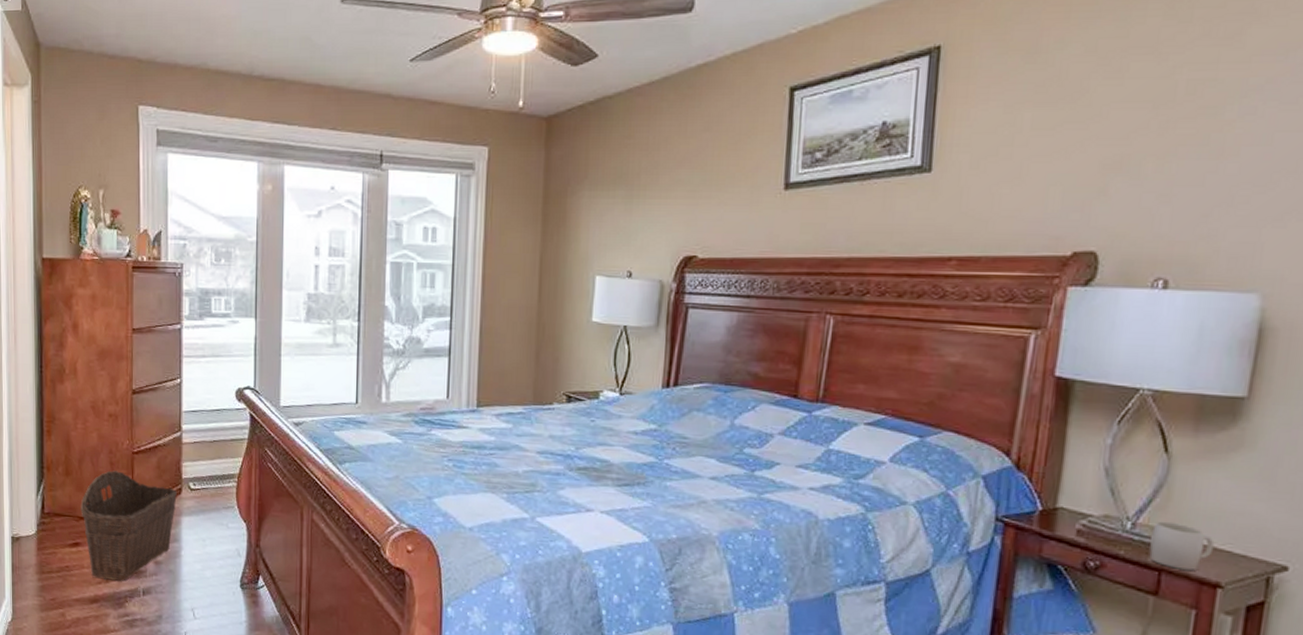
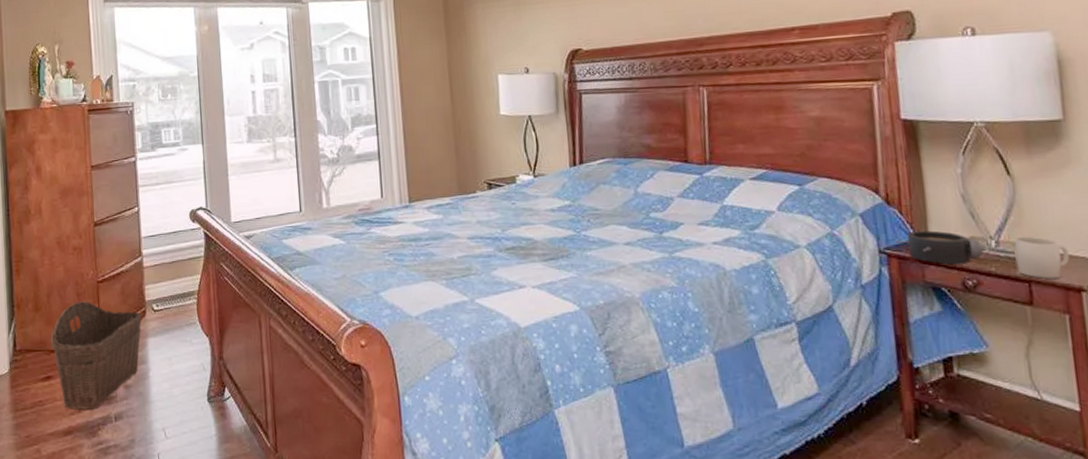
alarm clock: none [1018,501,1119,542] -> present [897,230,986,264]

